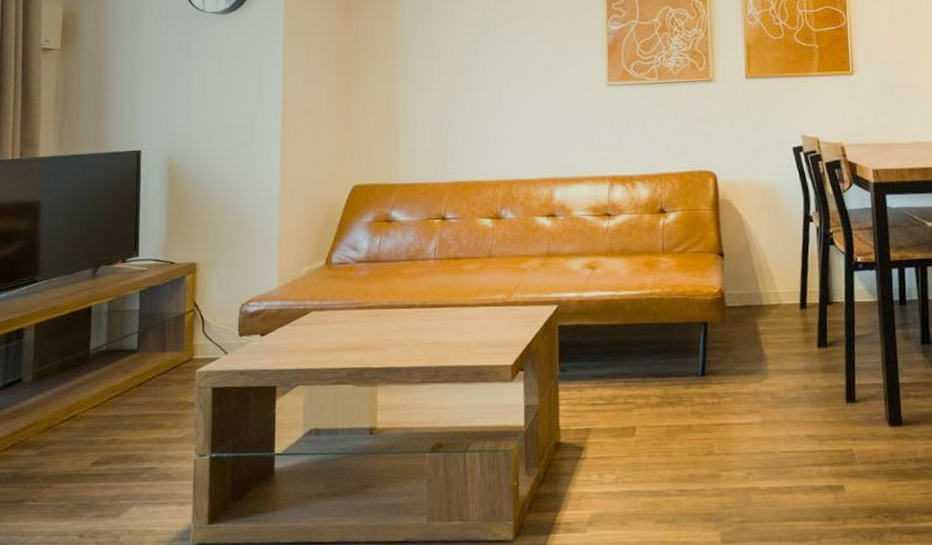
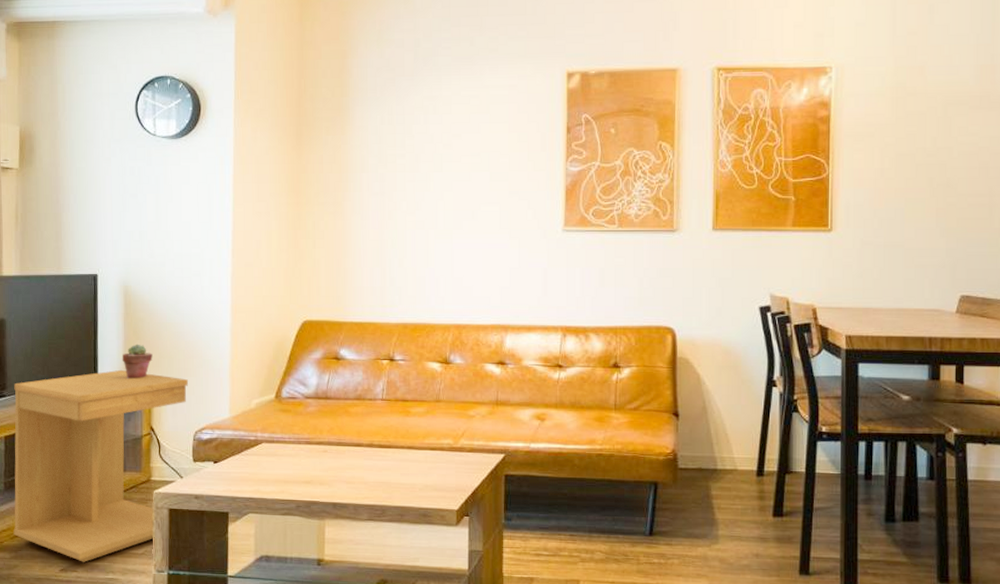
side table: none [41,246,235,453] -> present [13,369,189,562]
potted succulent: none [165,218,198,255] -> present [122,344,153,379]

